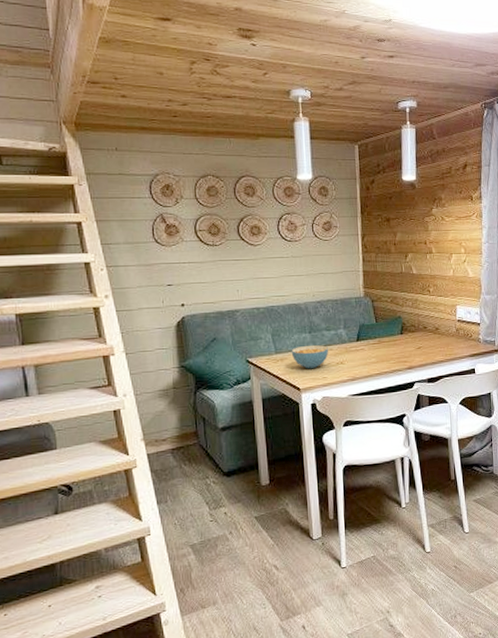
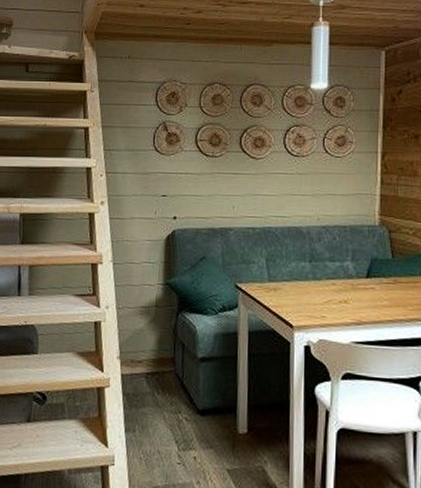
cereal bowl: present [291,345,329,369] -> none [286,276,332,305]

